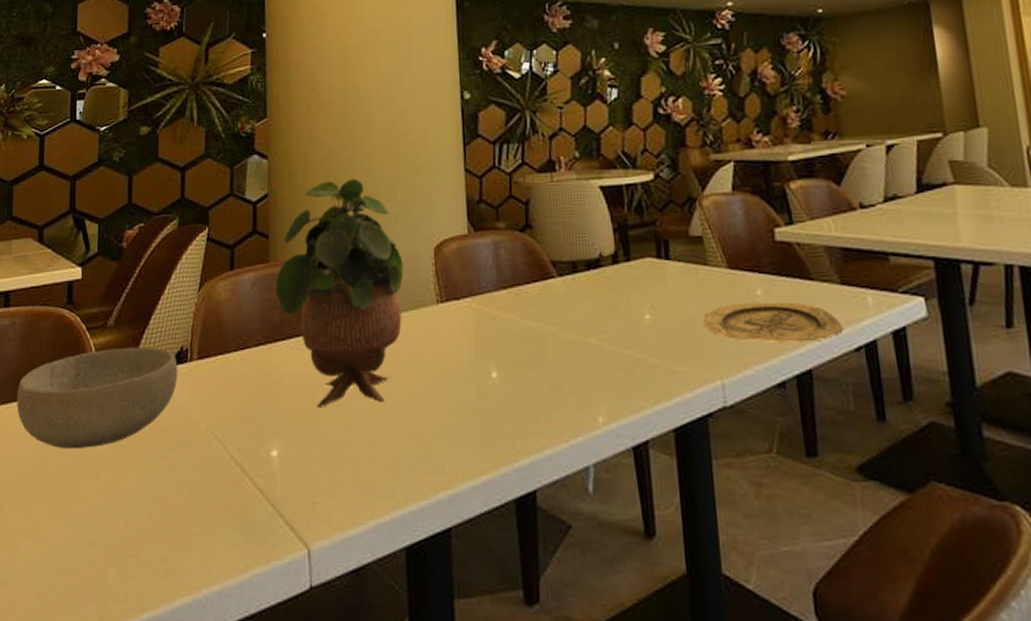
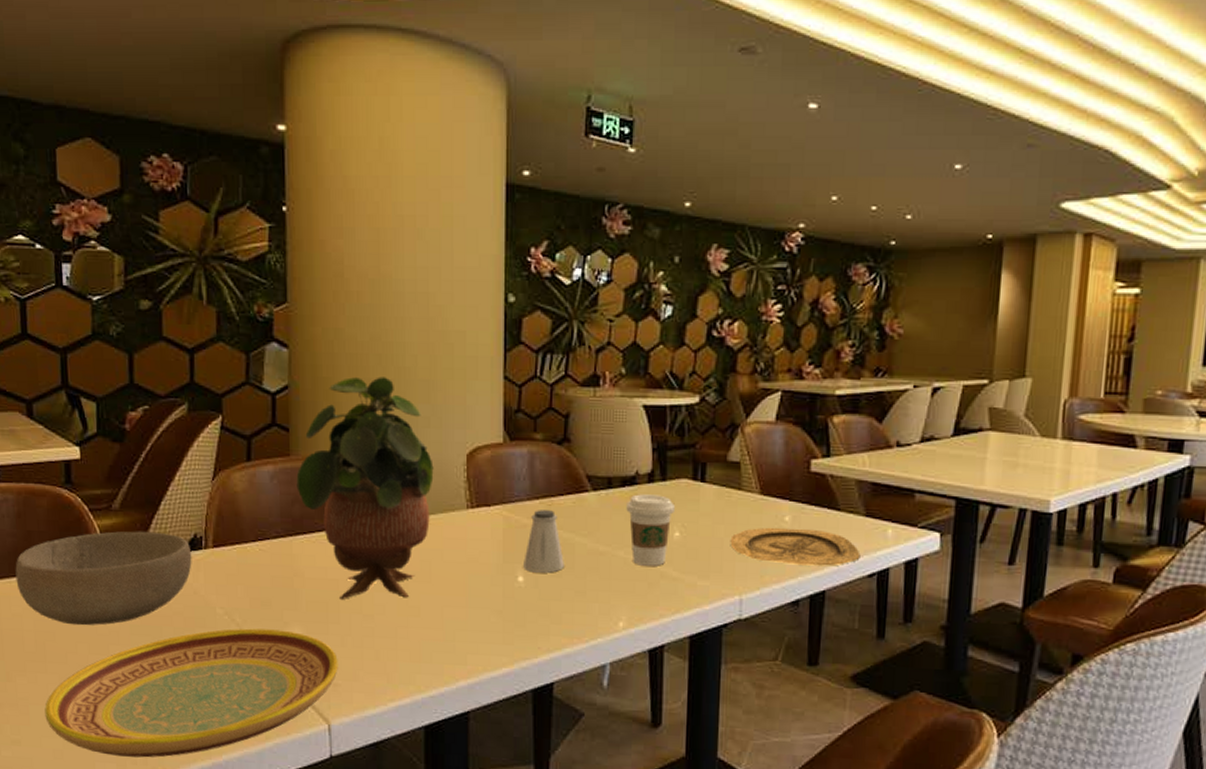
plate: none [33,444,317,596] -> present [45,628,338,758]
saltshaker: none [496,300,537,367] -> present [523,510,564,573]
coffee cup: none [593,276,643,353] -> present [626,494,675,566]

